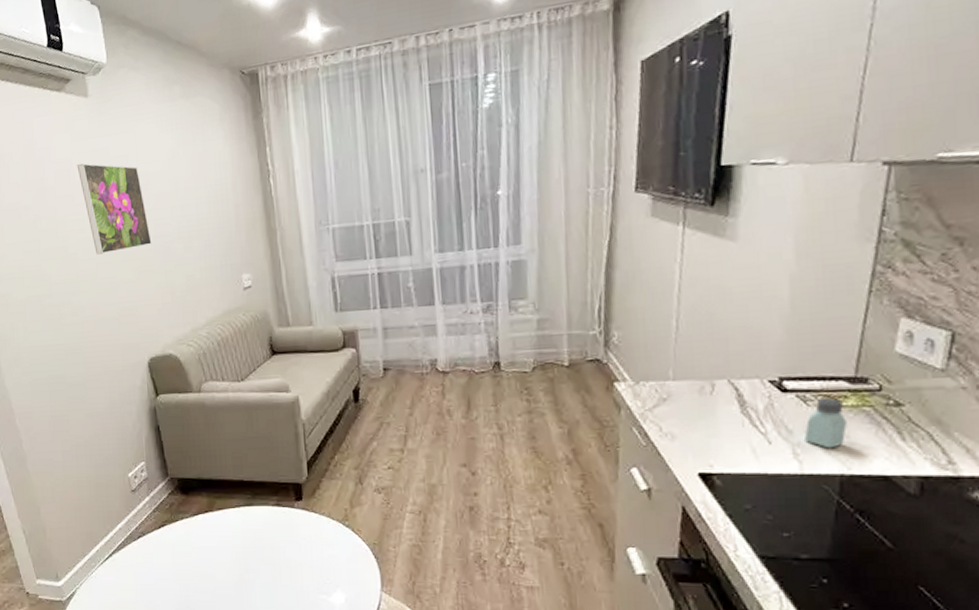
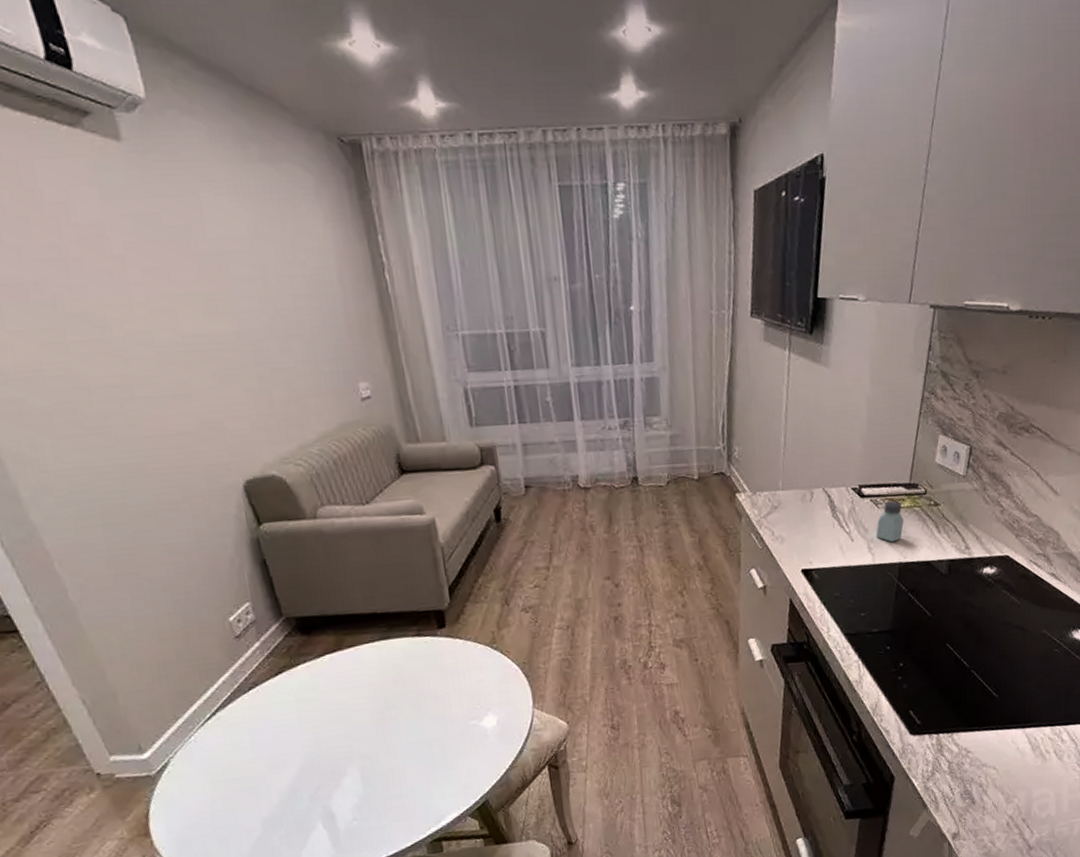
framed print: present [77,163,152,255] -> none [113,231,236,352]

